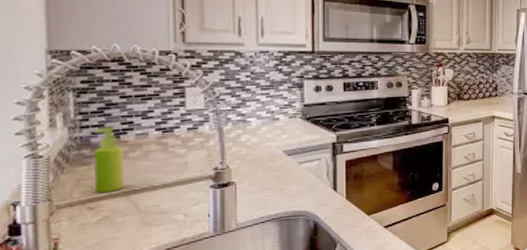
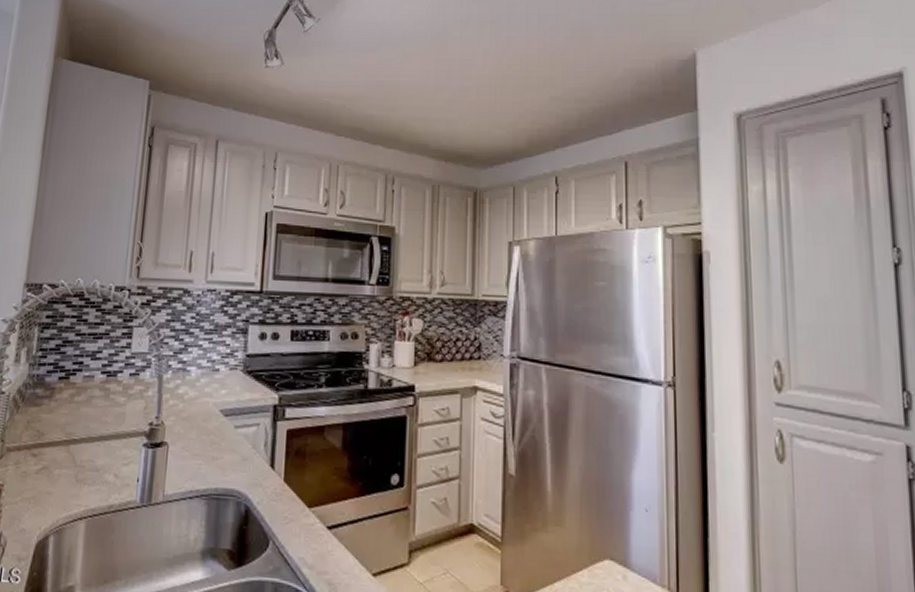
soap dispenser: present [93,127,124,193] -> none [41,366,70,439]

